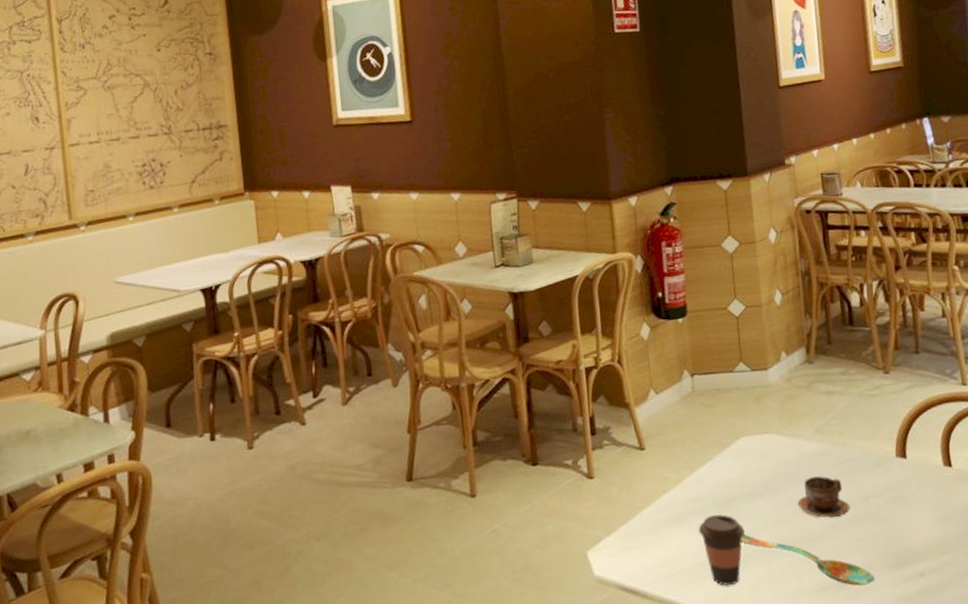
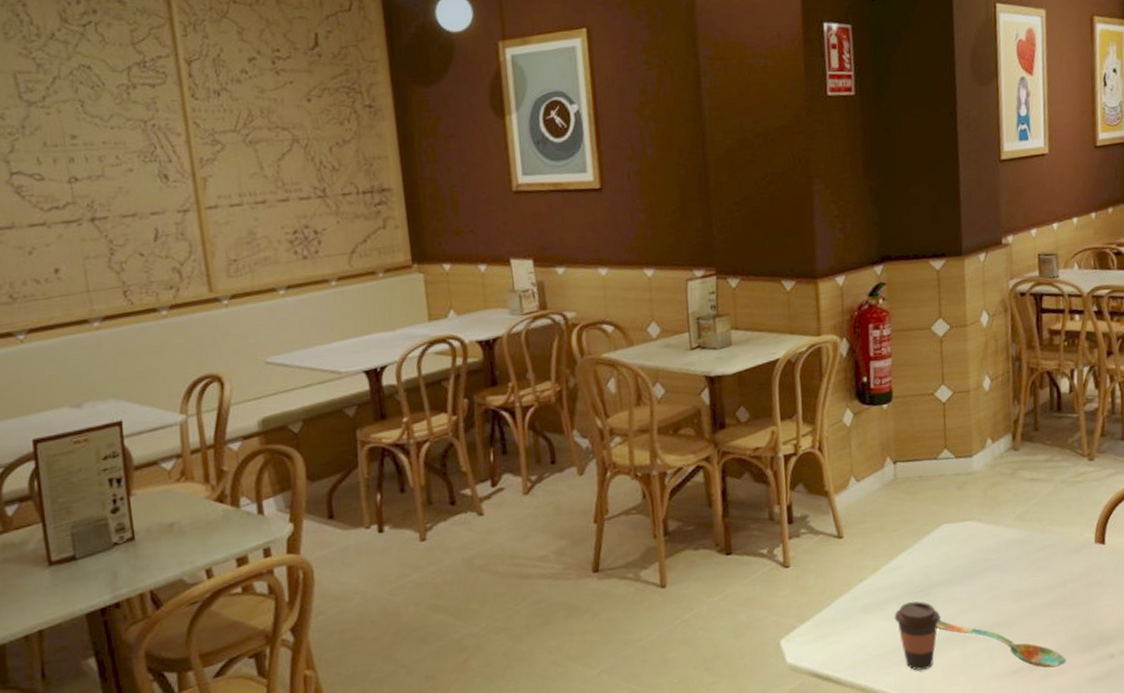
cup: present [797,476,850,518] -> none [995,562,1047,603]

